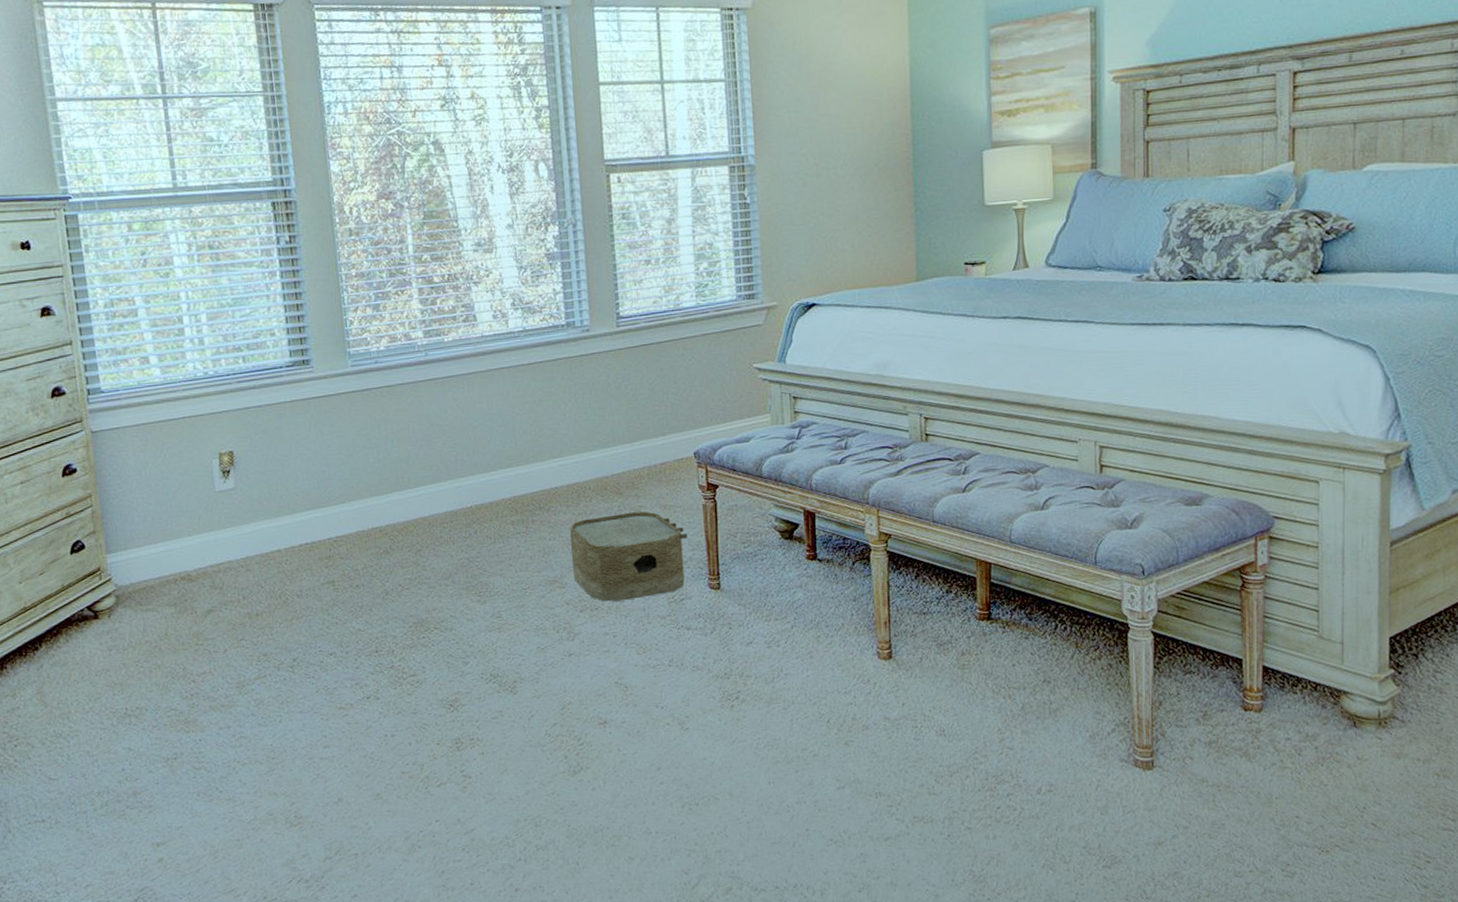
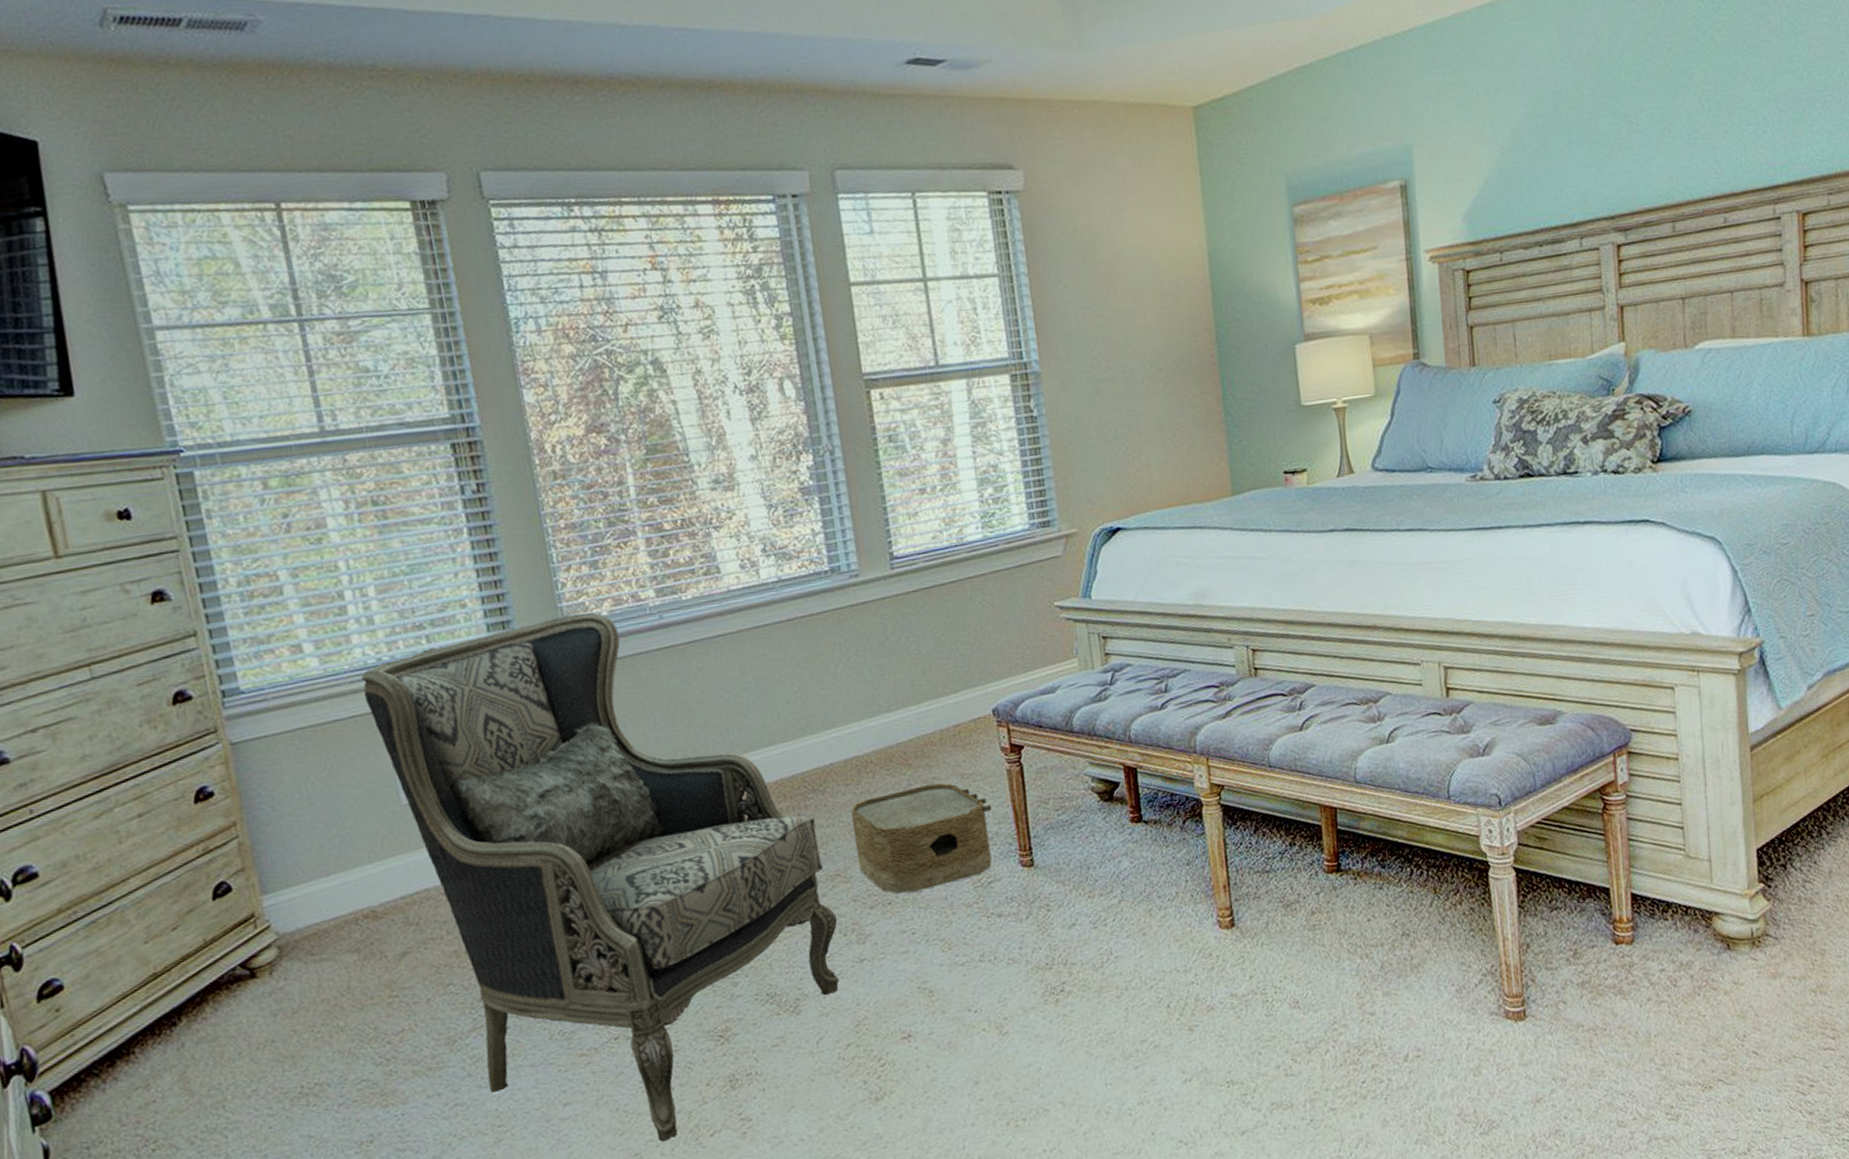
armchair: none [192,346,553,787] -> present [361,612,840,1142]

